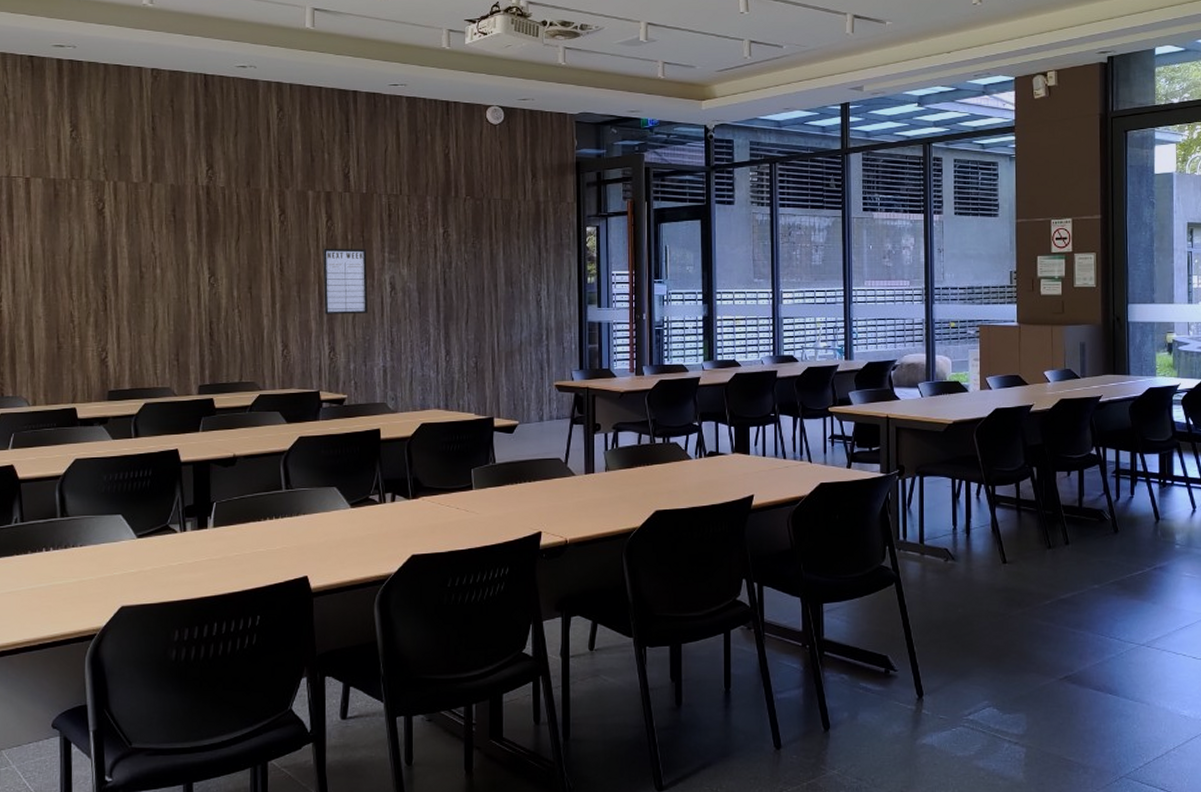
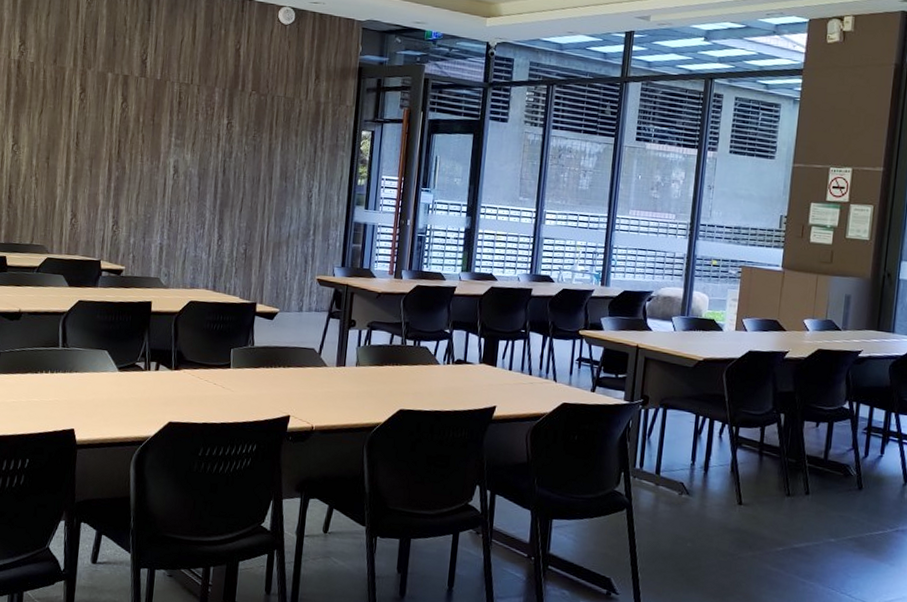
writing board: present [322,248,368,314] -> none [111,127,156,193]

